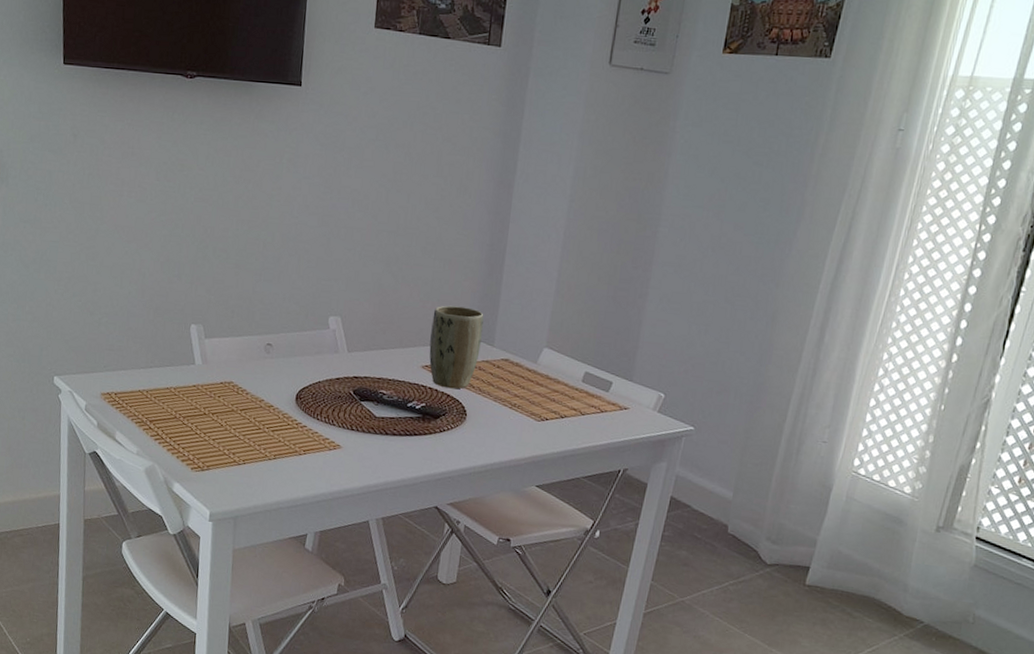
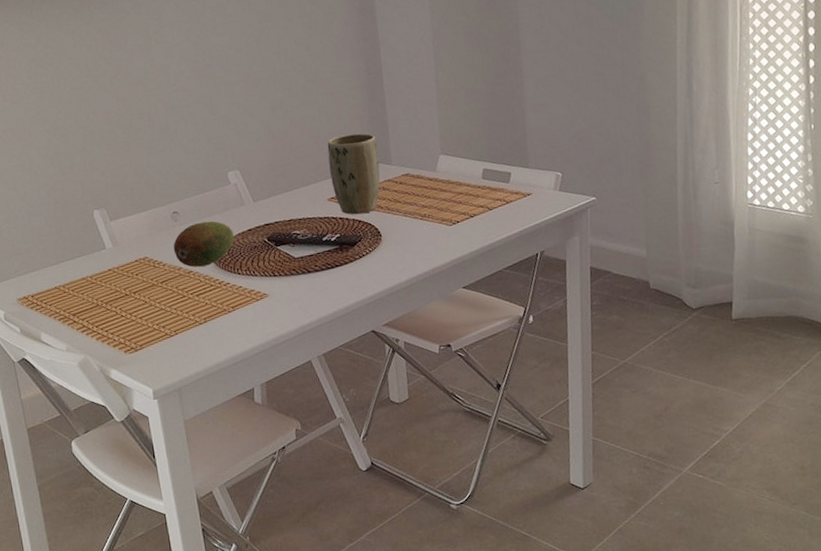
fruit: none [259,359,322,404] -> present [173,221,235,267]

